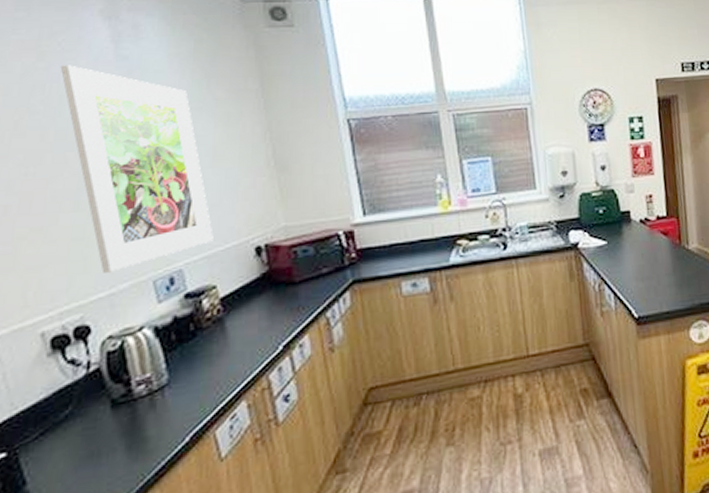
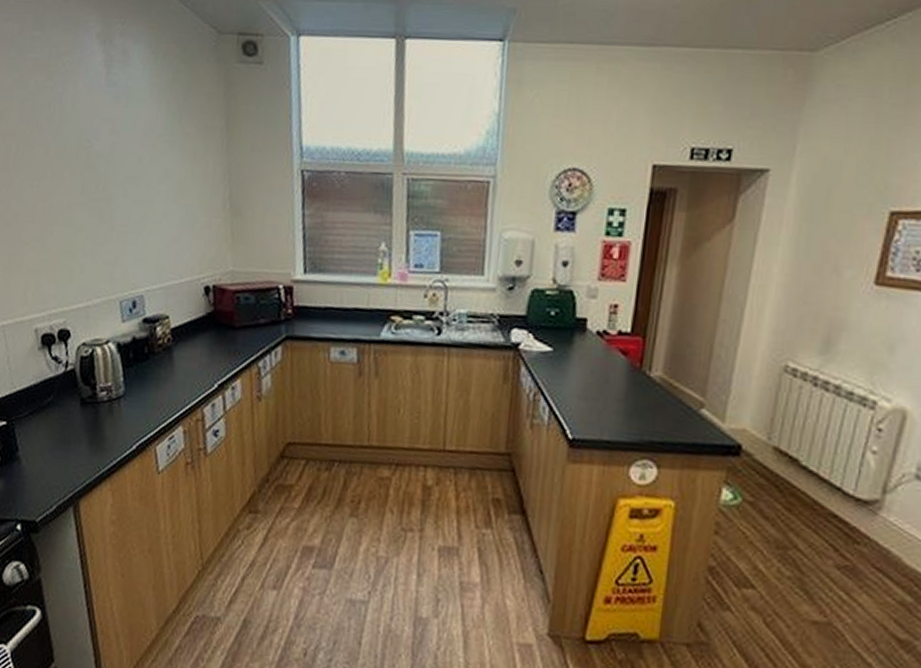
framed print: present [60,65,214,273] -> none [63,86,171,287]

